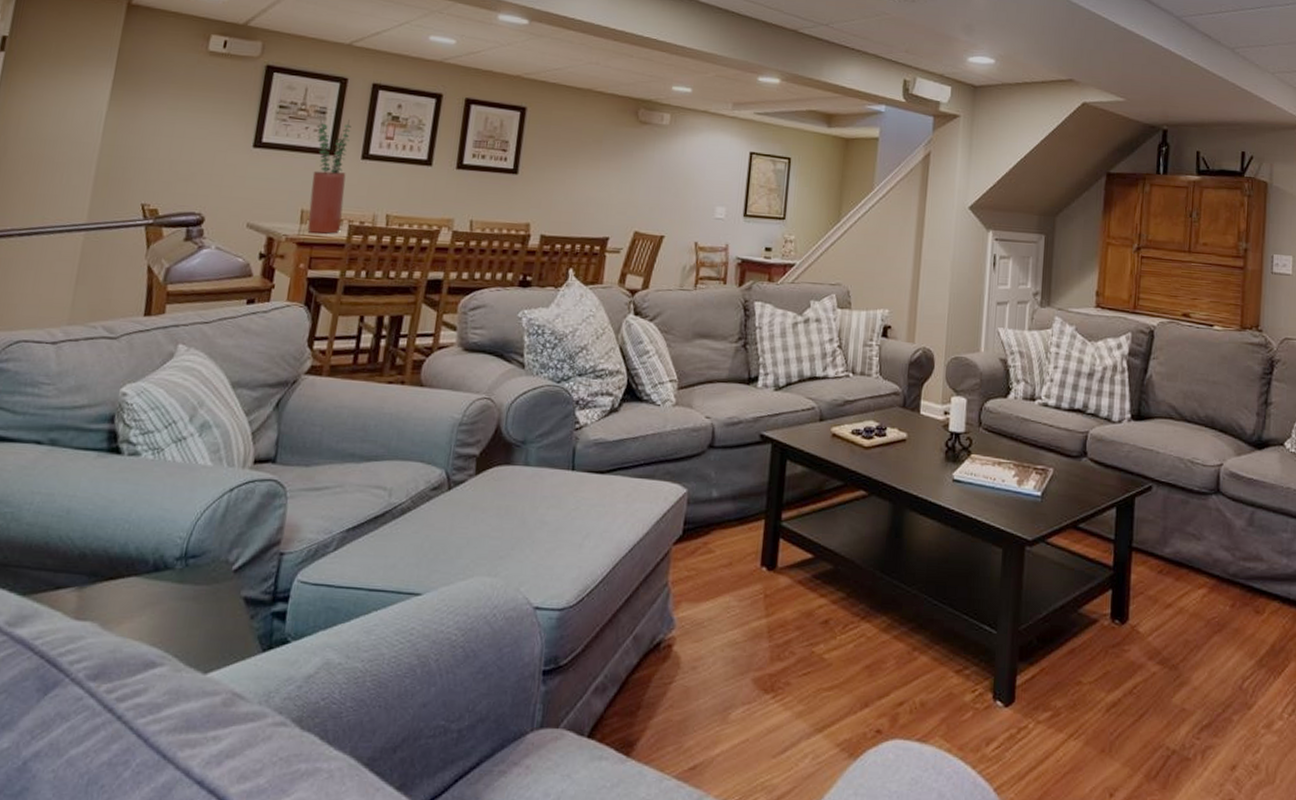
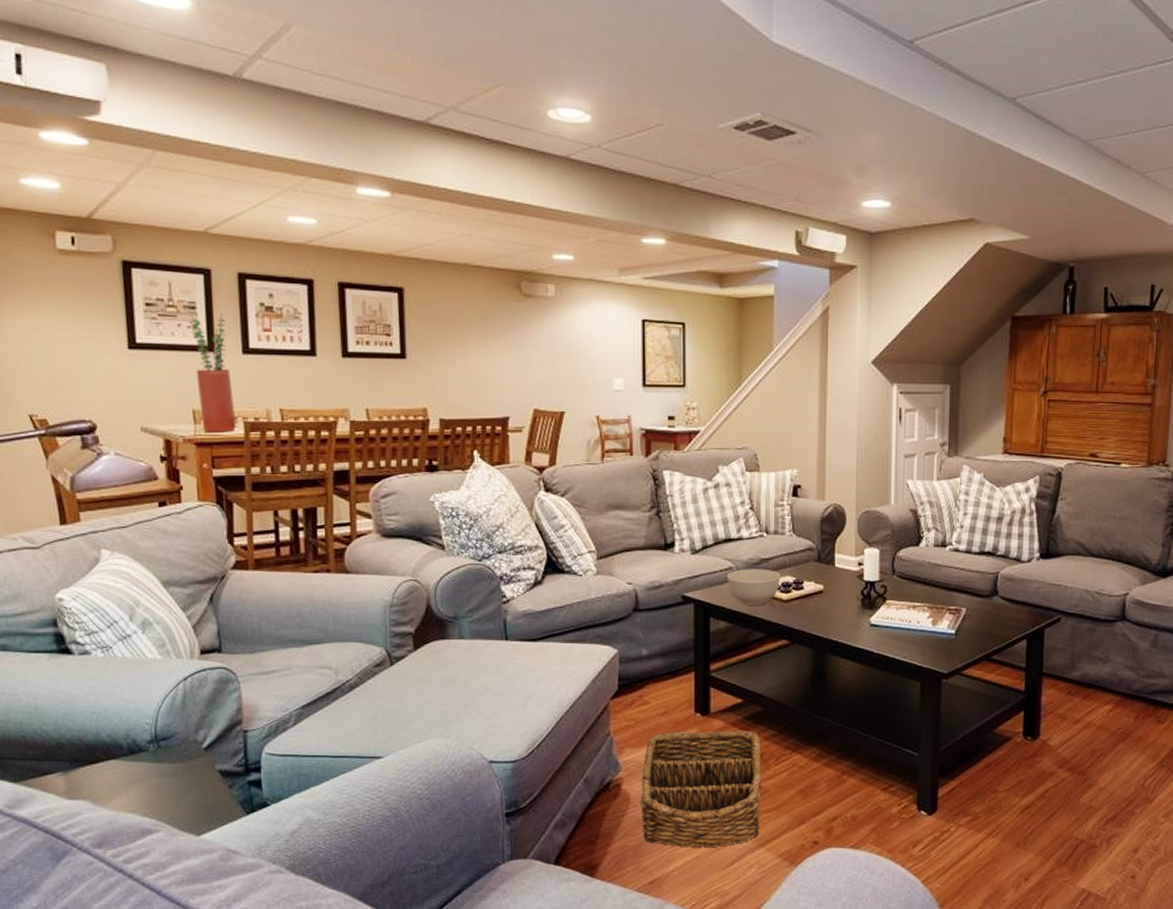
basket: none [690,587,828,730] -> present [640,730,761,849]
bowl: none [808,410,863,451] -> present [727,569,780,606]

